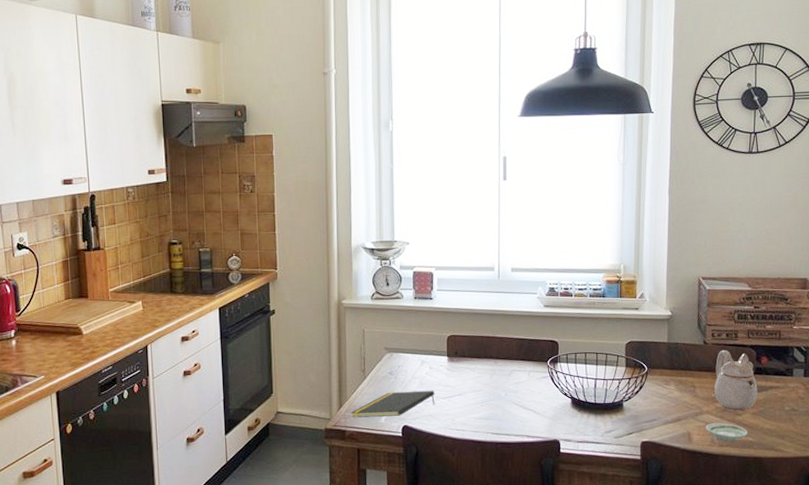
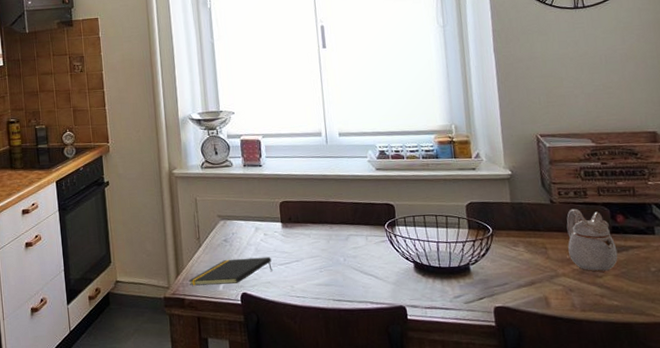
saucer: present [705,423,748,442] -> none [563,286,613,306]

